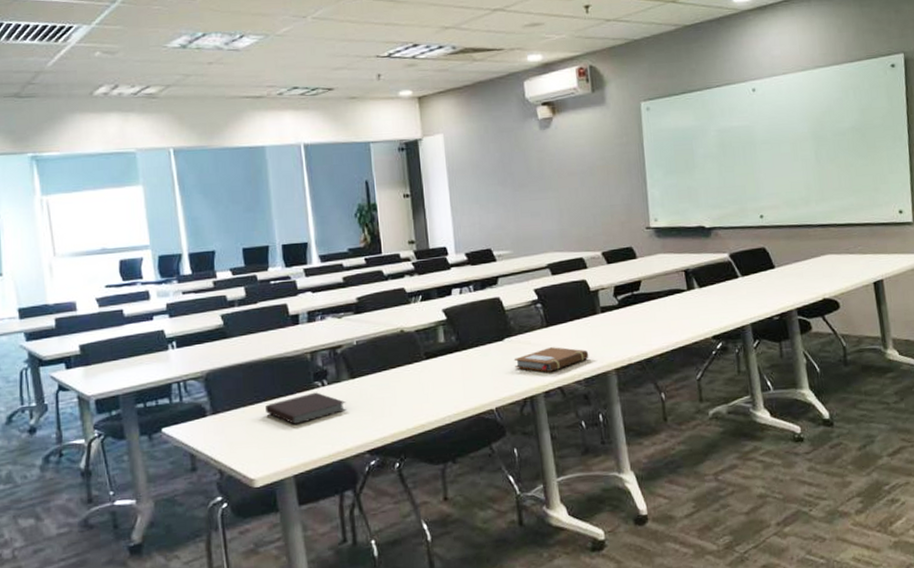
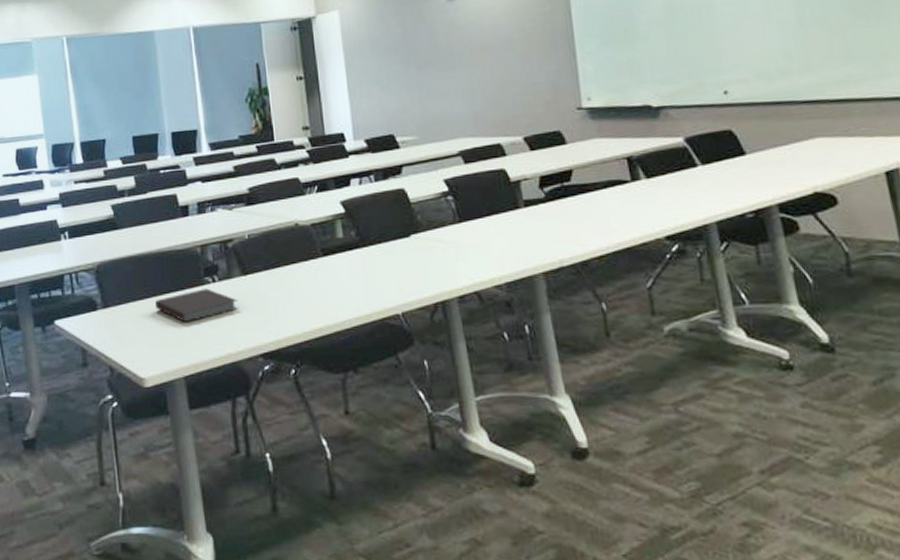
notebook: present [513,347,589,372] -> none [421,245,511,274]

